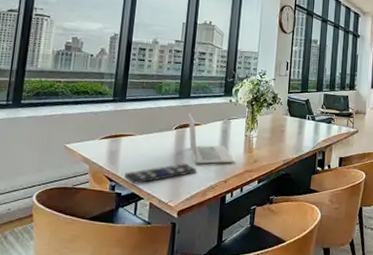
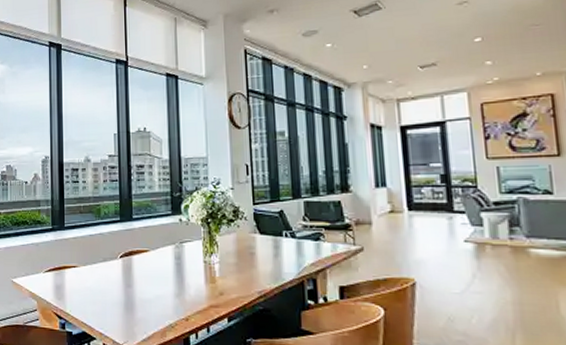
remote control: present [124,163,197,184] -> none [72,298,152,322]
laptop: present [188,113,235,164] -> none [133,238,196,298]

